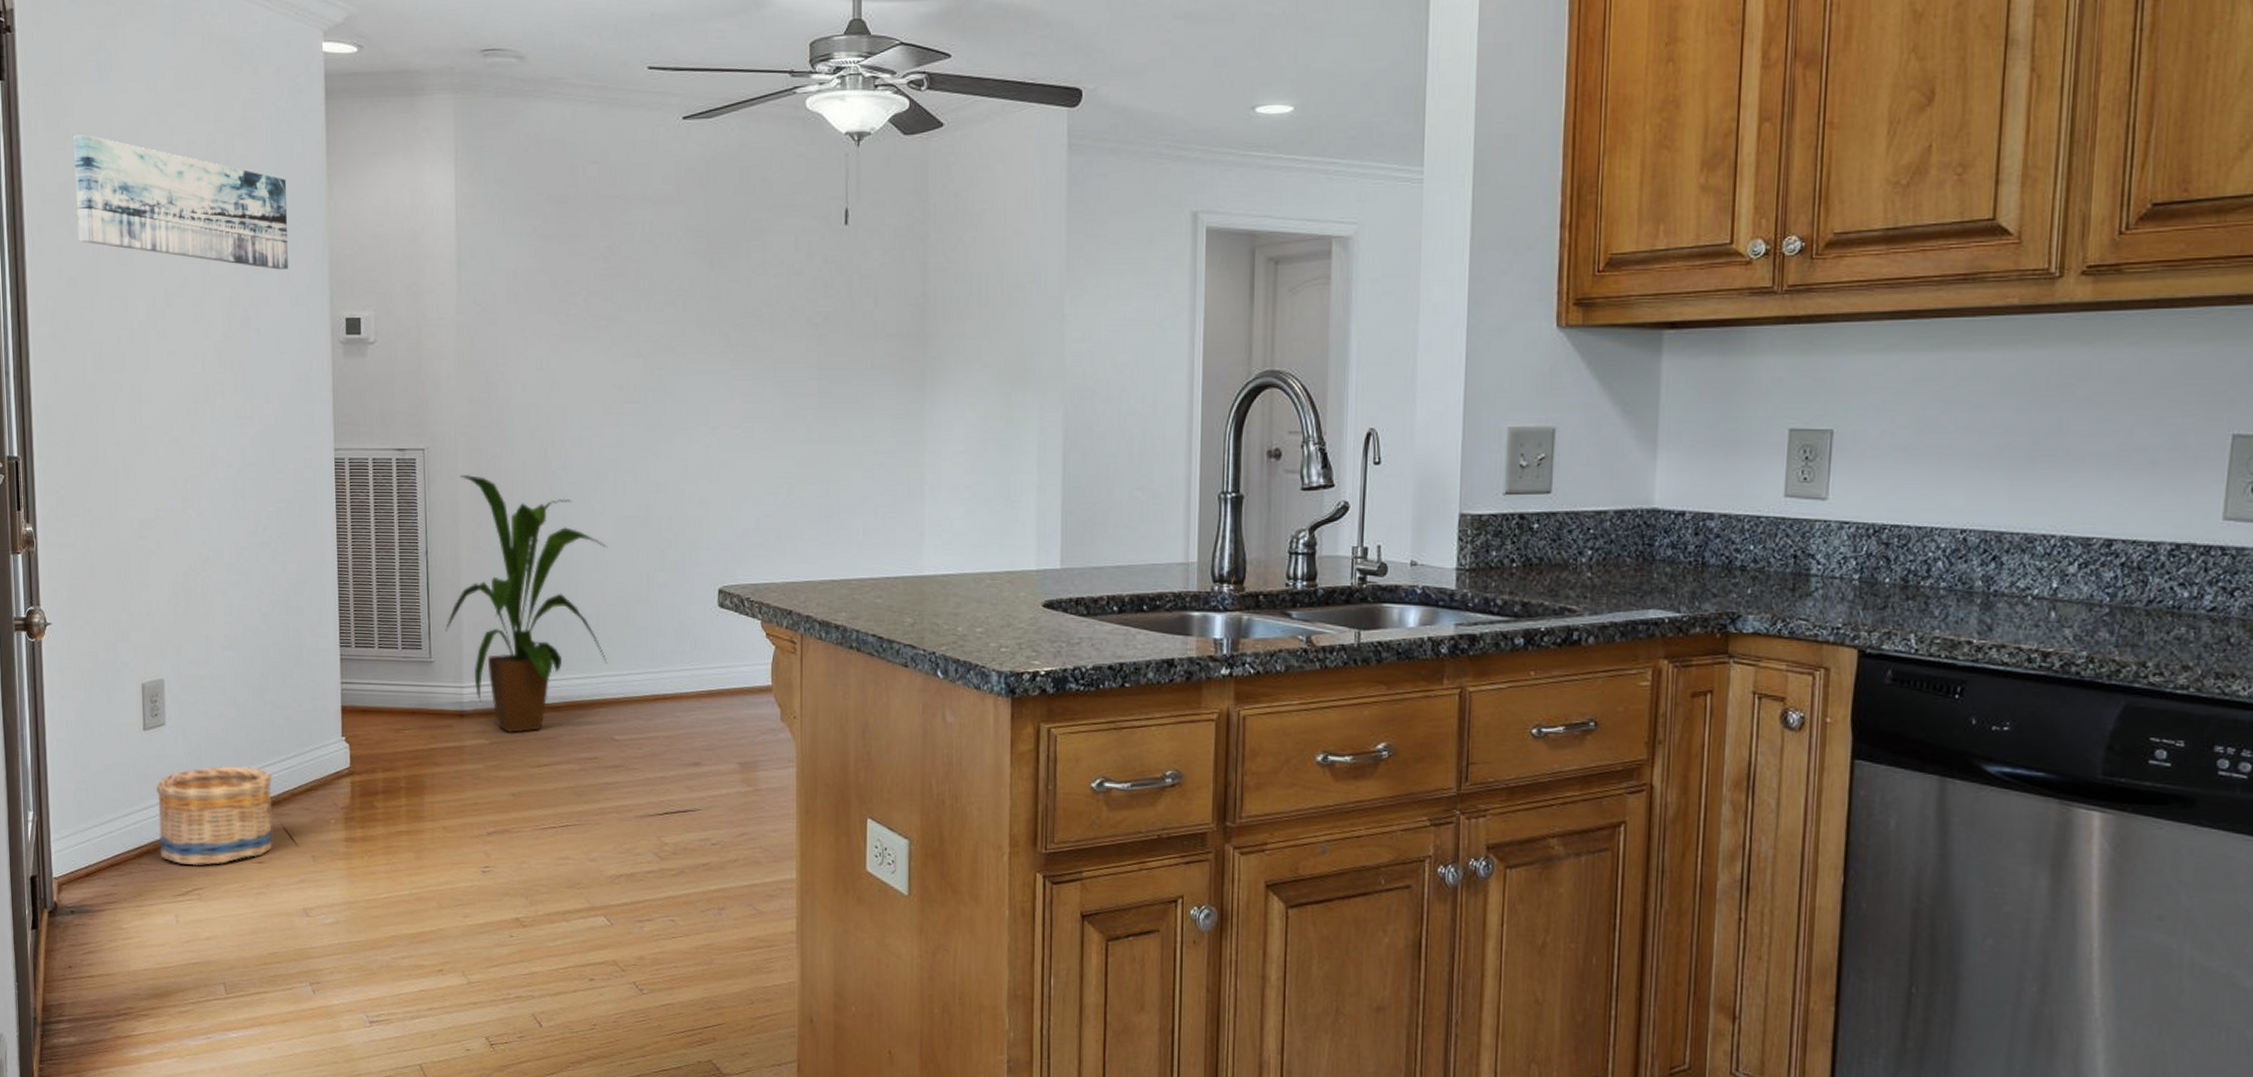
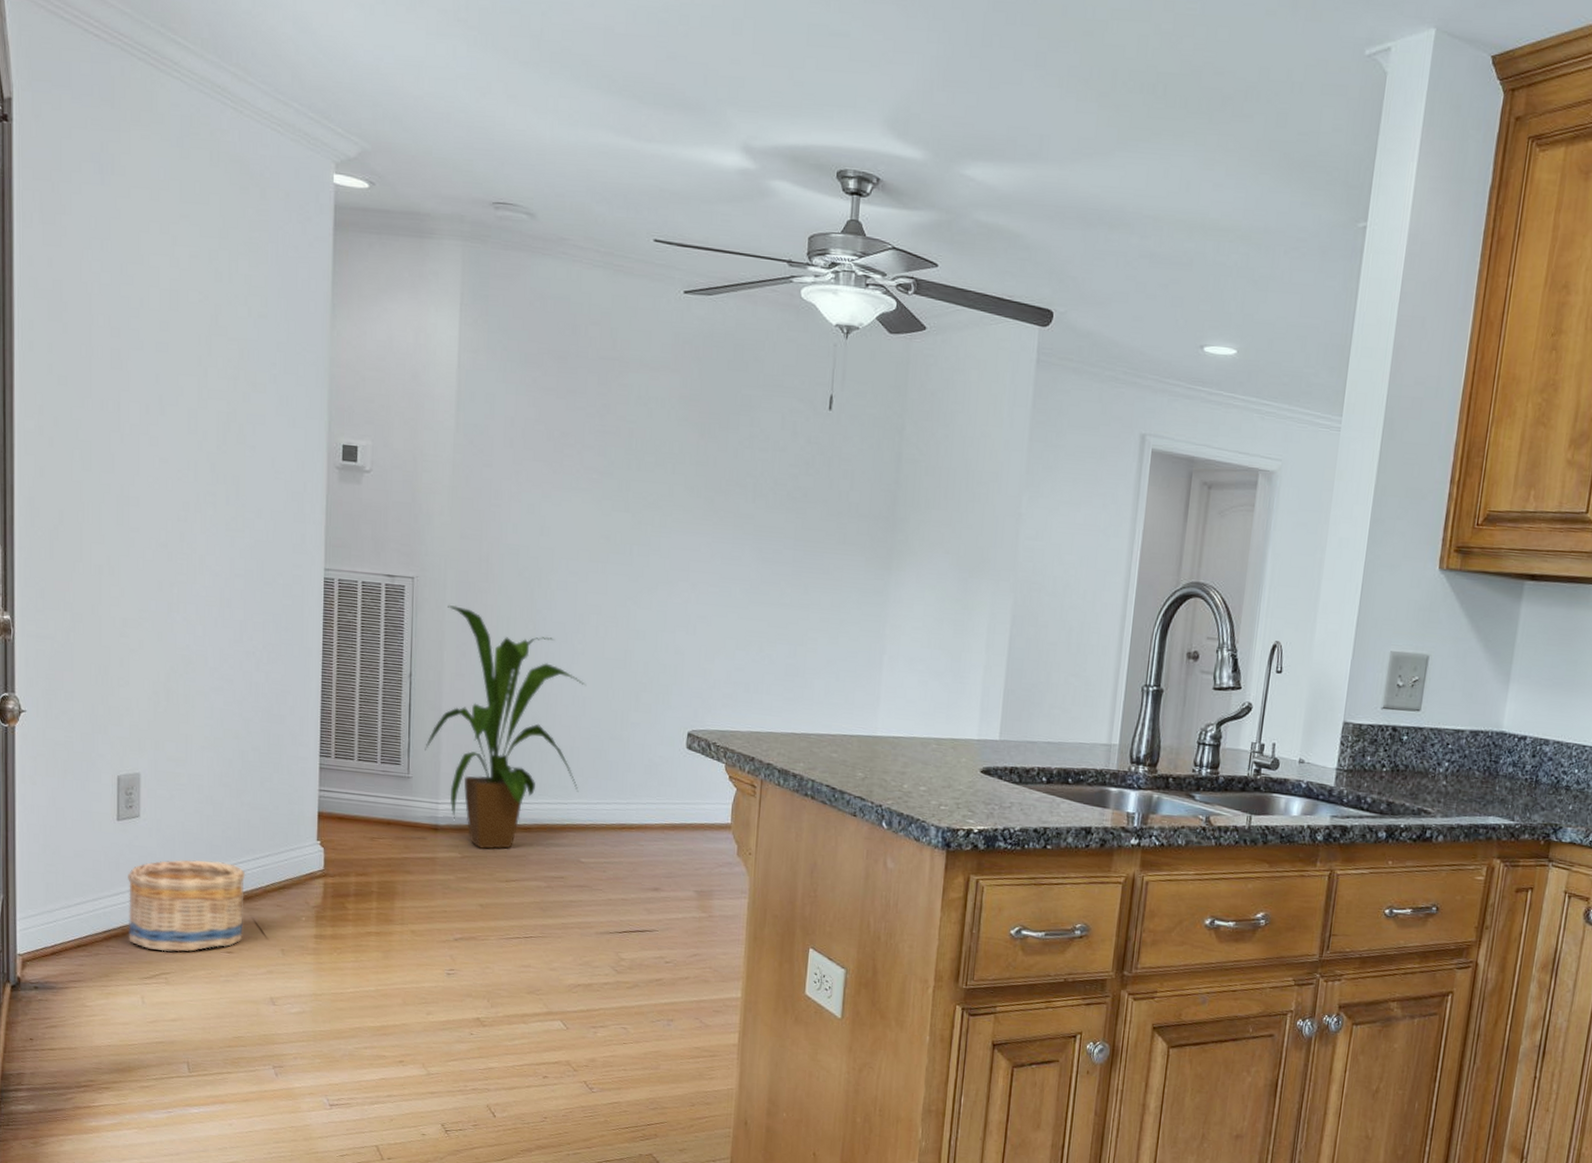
wall art: present [73,134,288,270] -> none [70,233,290,392]

